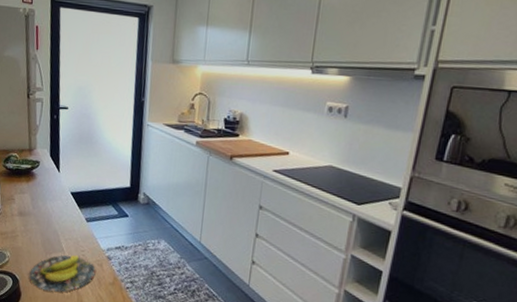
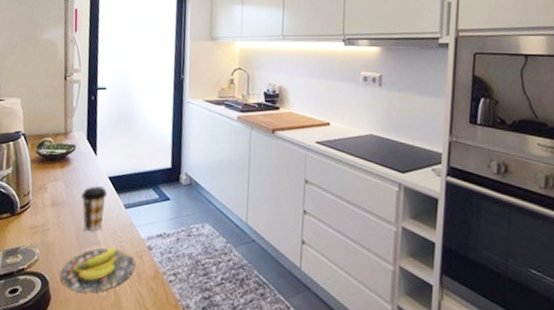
coffee cup: none [45,199,71,241] -> present [80,185,108,232]

